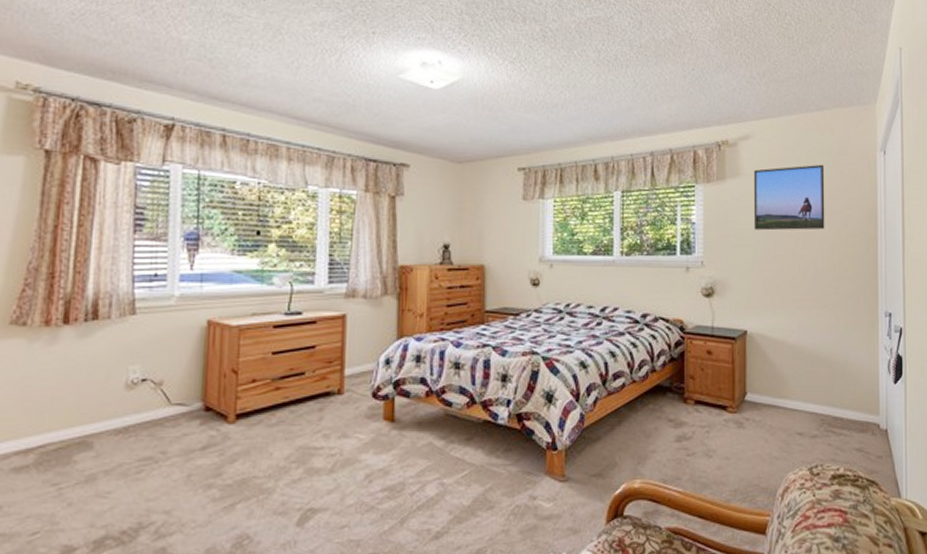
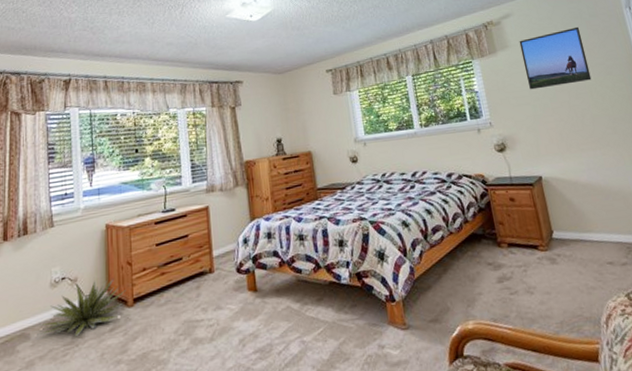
decorative plant: none [103,386,228,451] -> present [37,279,126,337]

